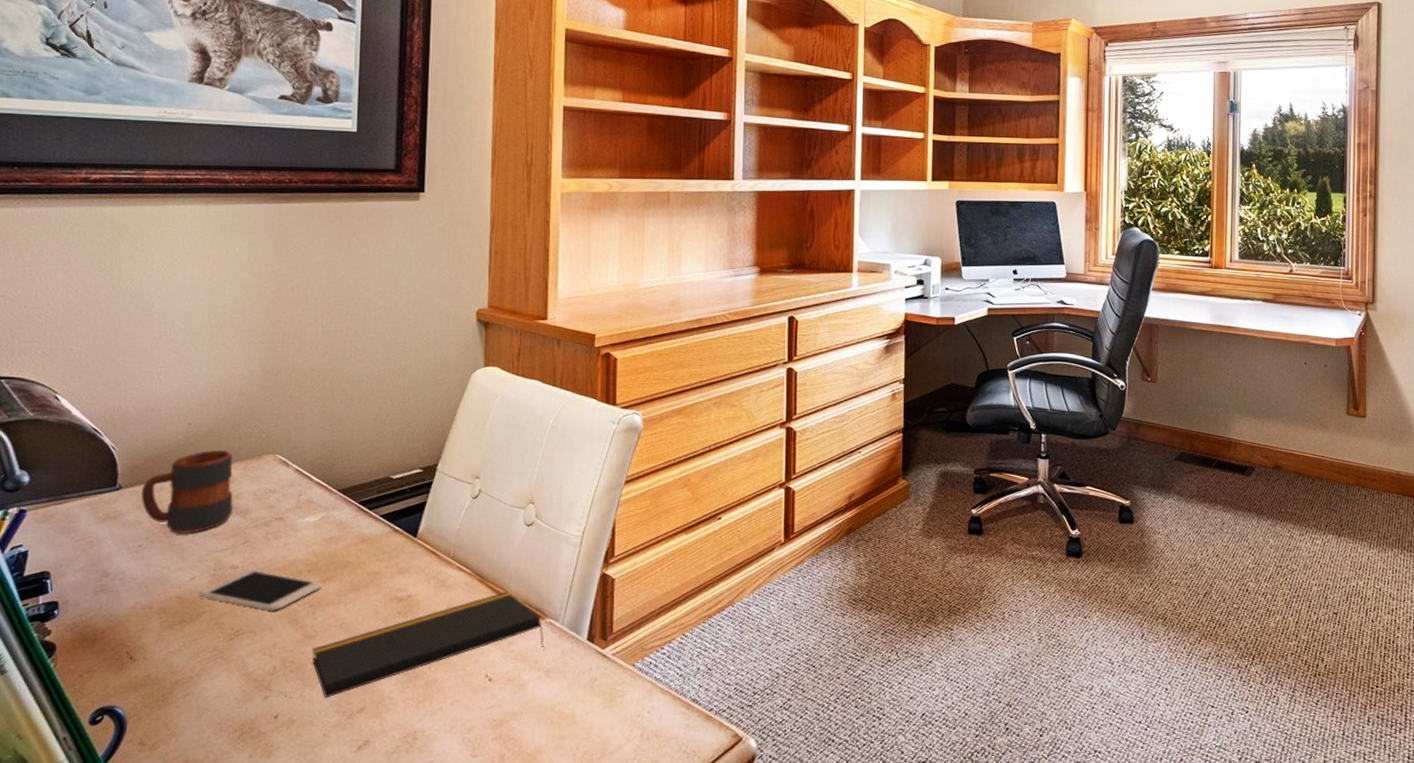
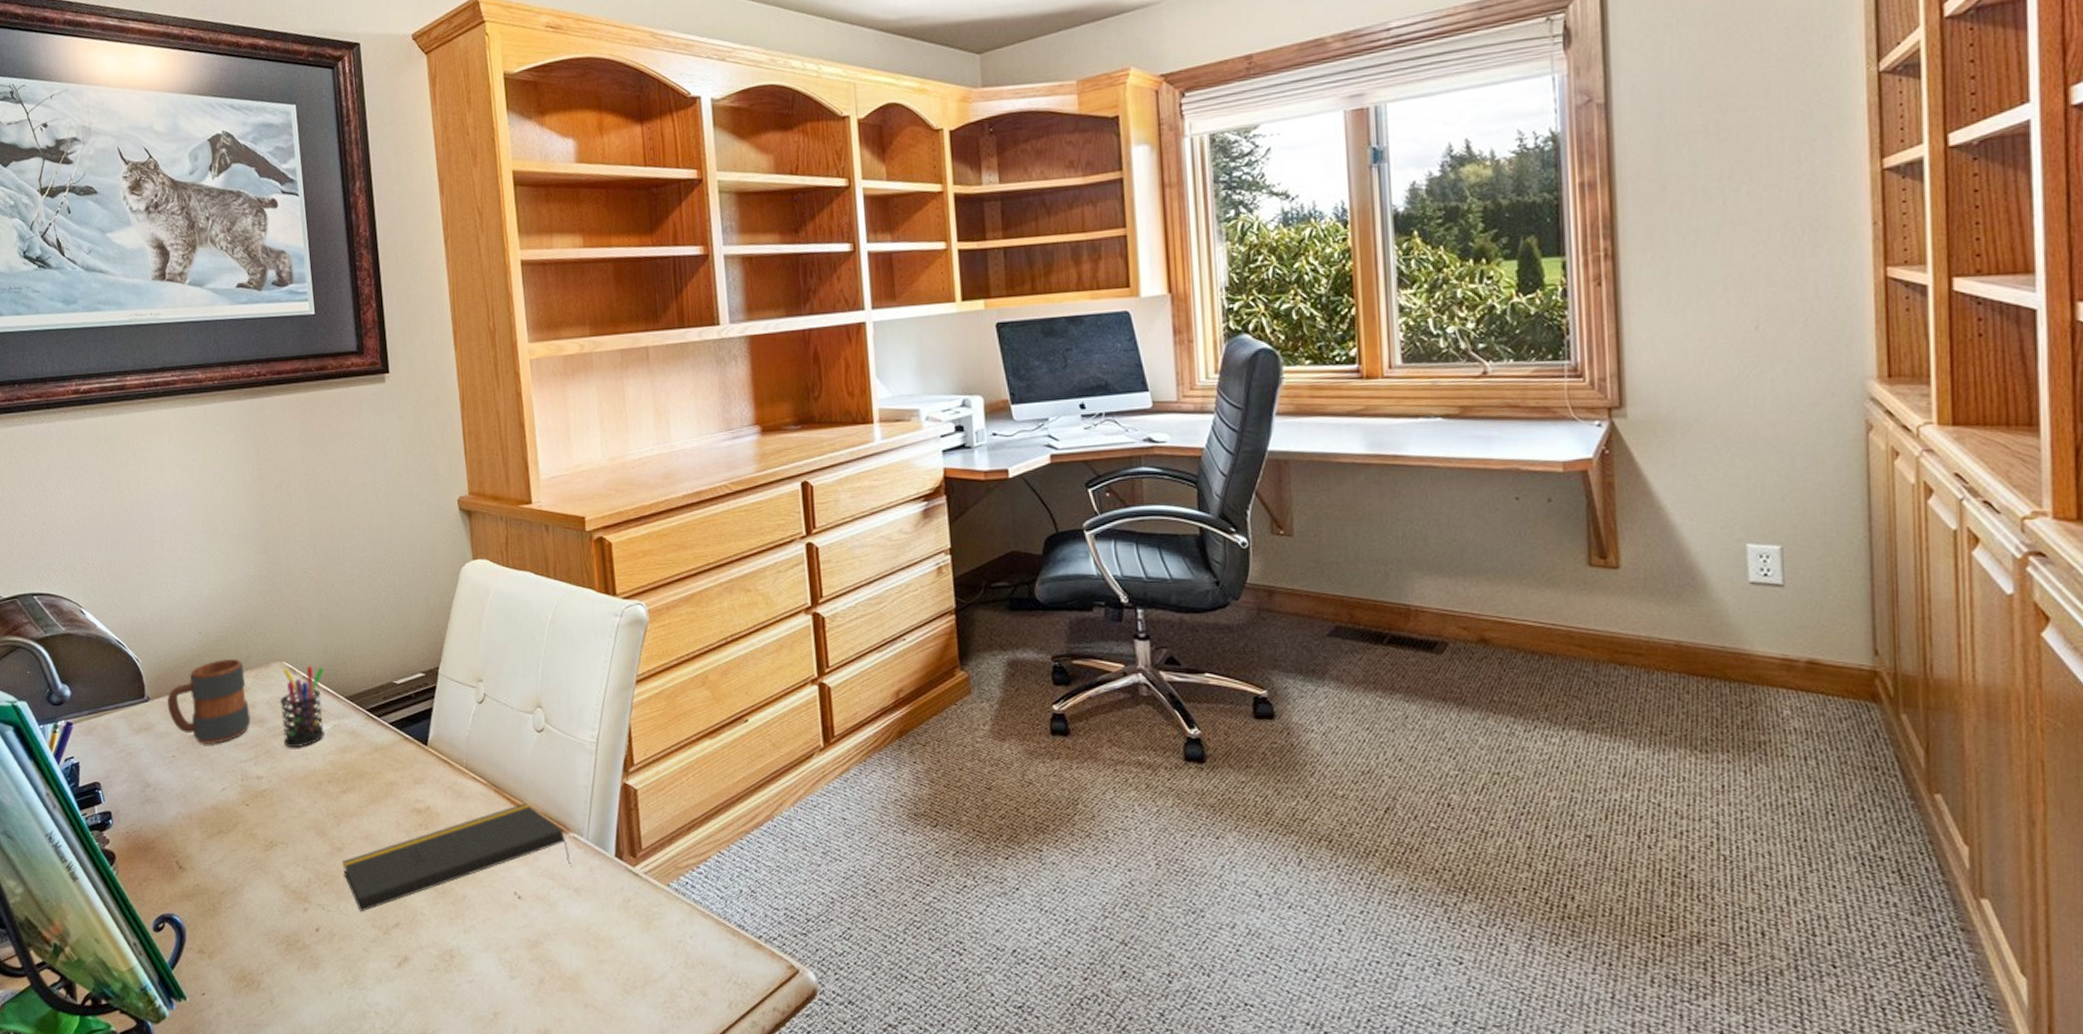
smartphone: present [198,569,323,611] -> none [231,780,343,822]
pen holder: none [265,459,319,537] -> present [279,665,324,747]

